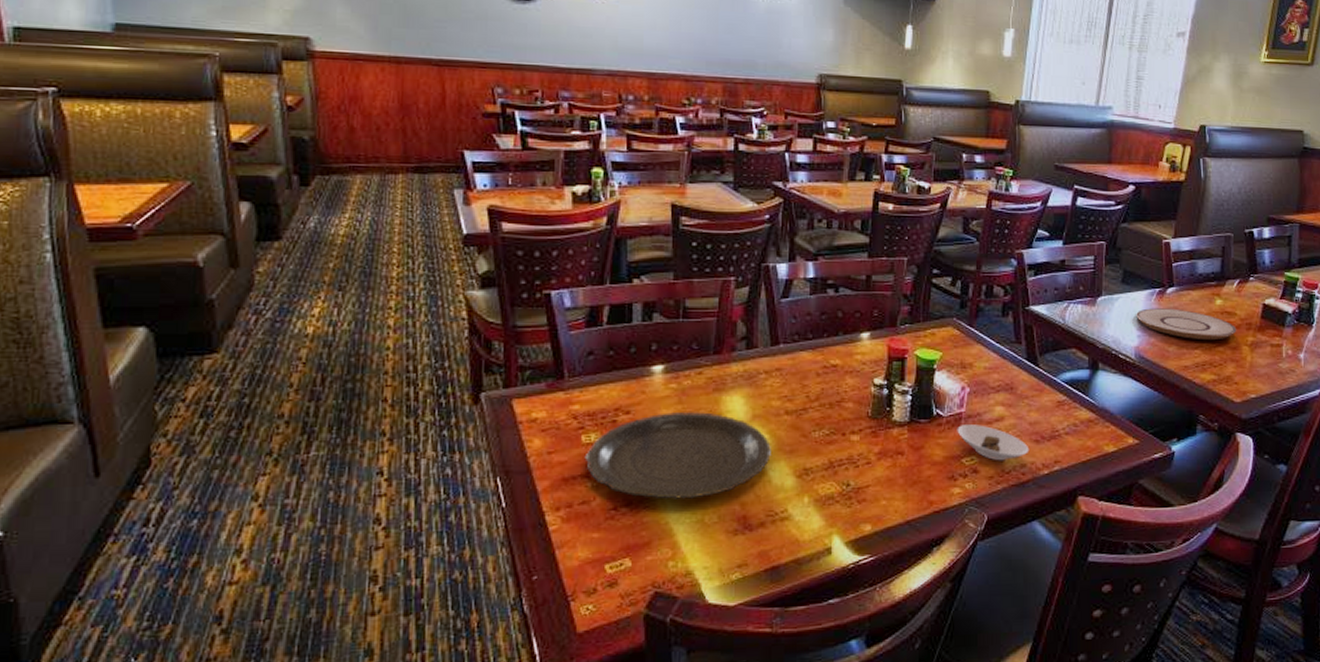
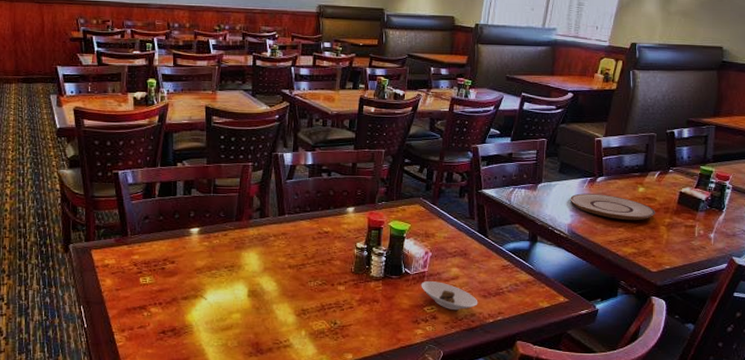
plate: present [584,412,771,500] -> none [142,263,278,328]

